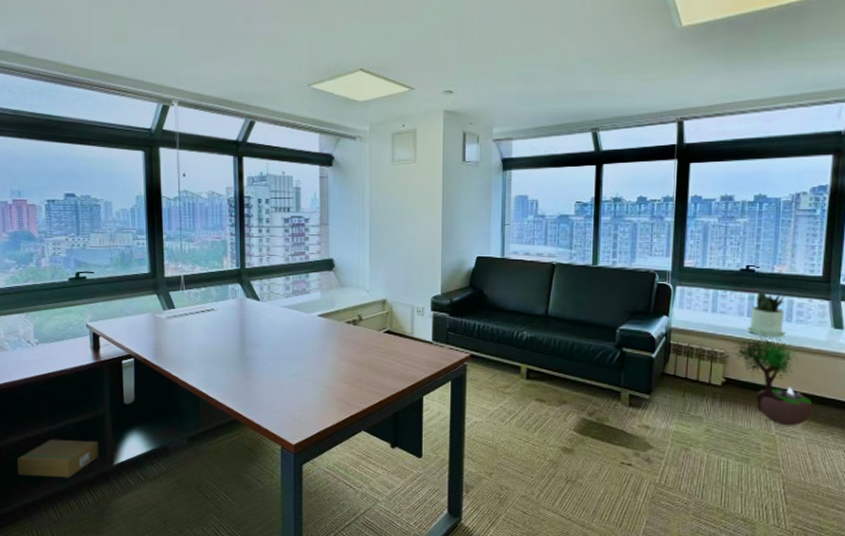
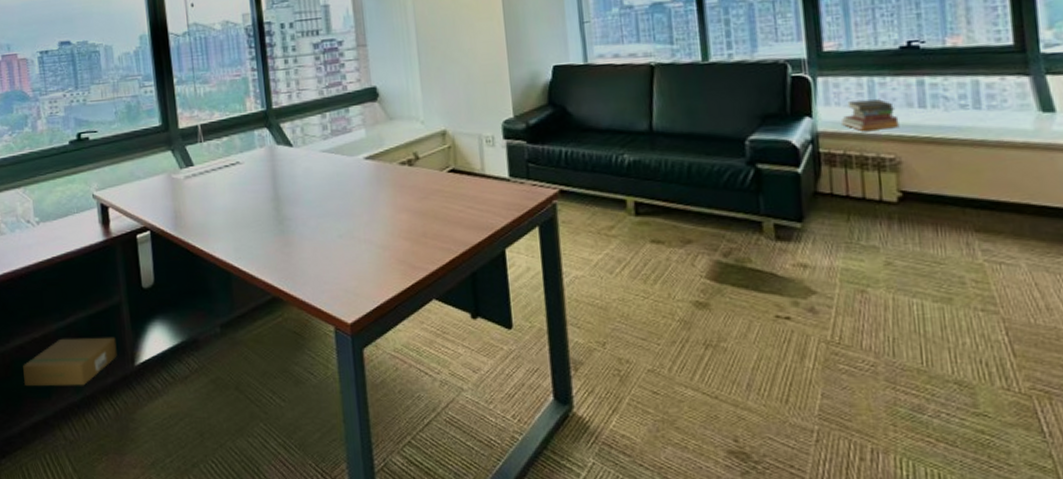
books: none [690,307,732,331] -> present [842,99,900,131]
potted tree: present [730,329,812,426] -> none [903,122,1029,249]
planter: present [746,289,786,338] -> none [920,69,976,133]

